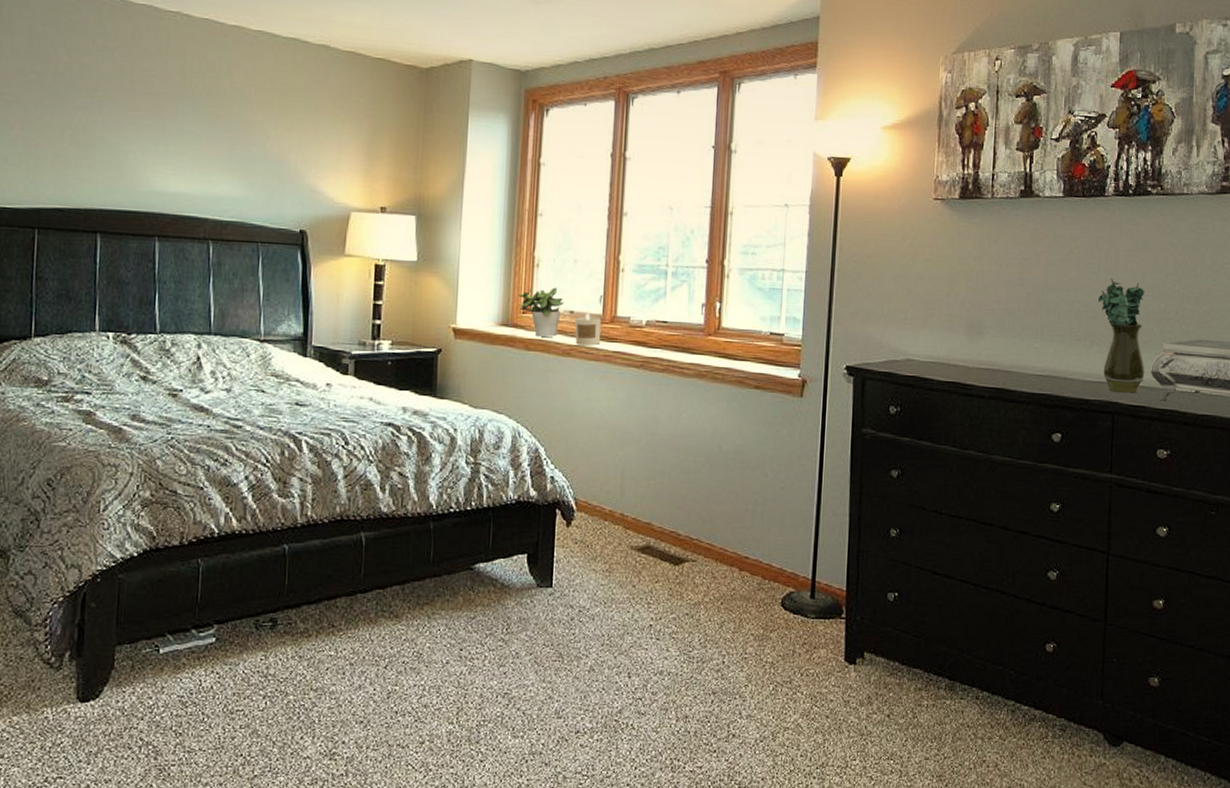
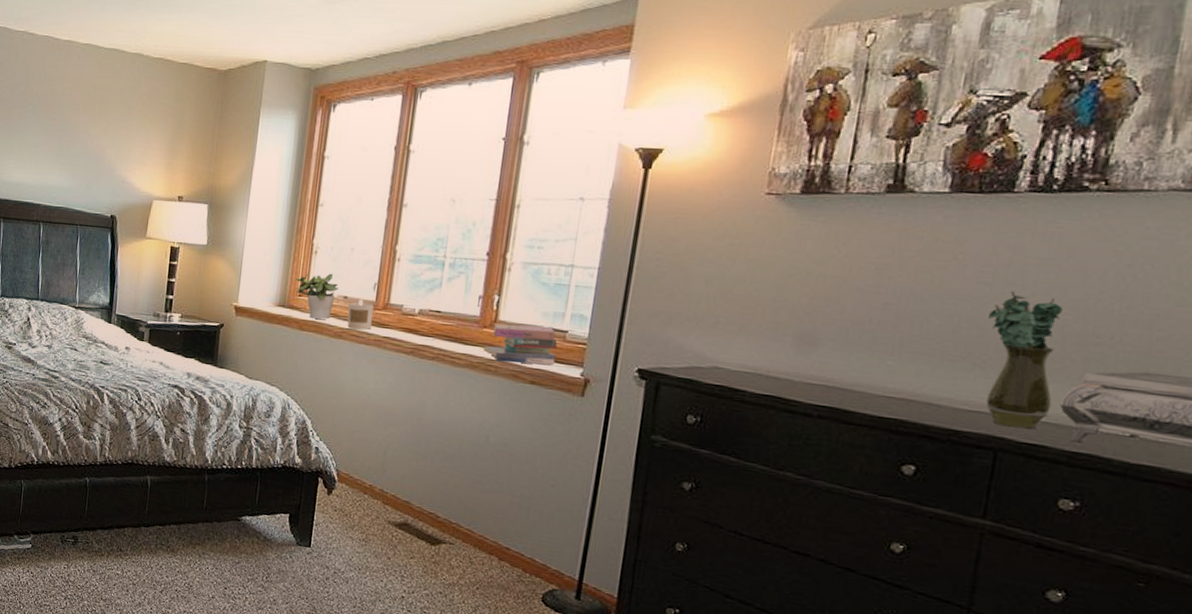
books: none [710,330,776,370] -> present [483,324,558,366]

